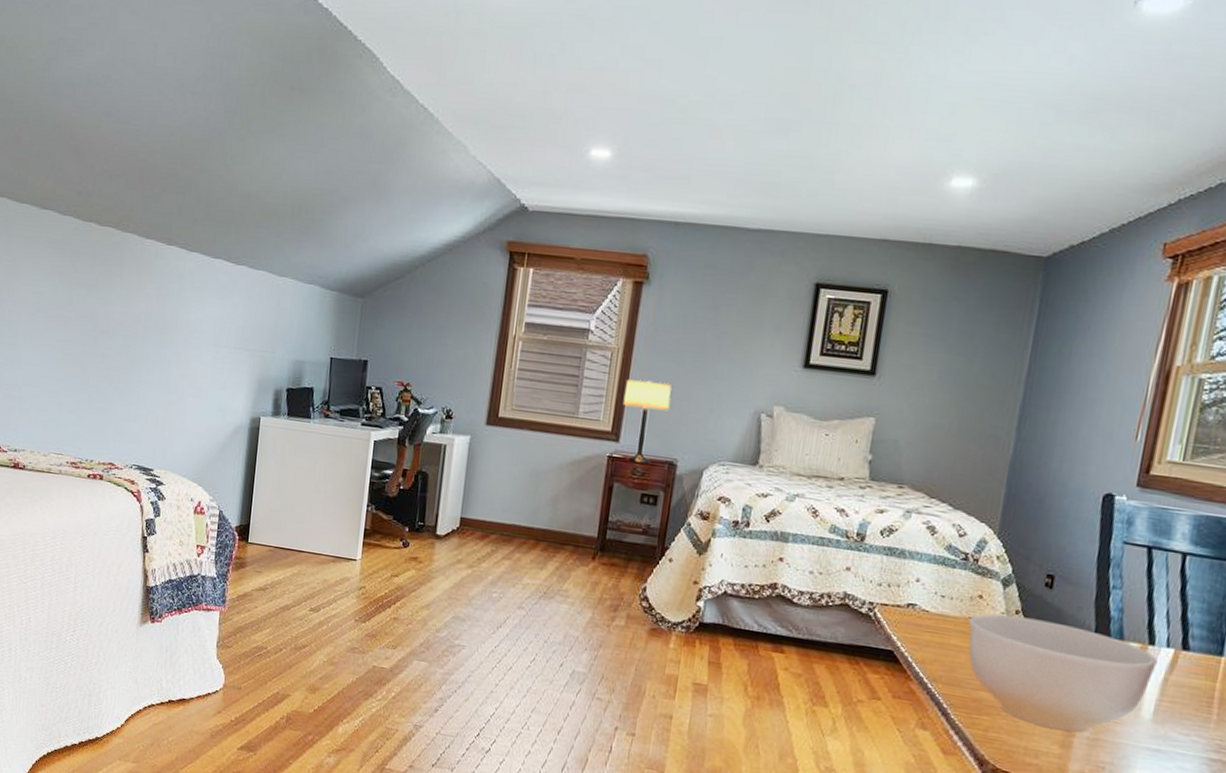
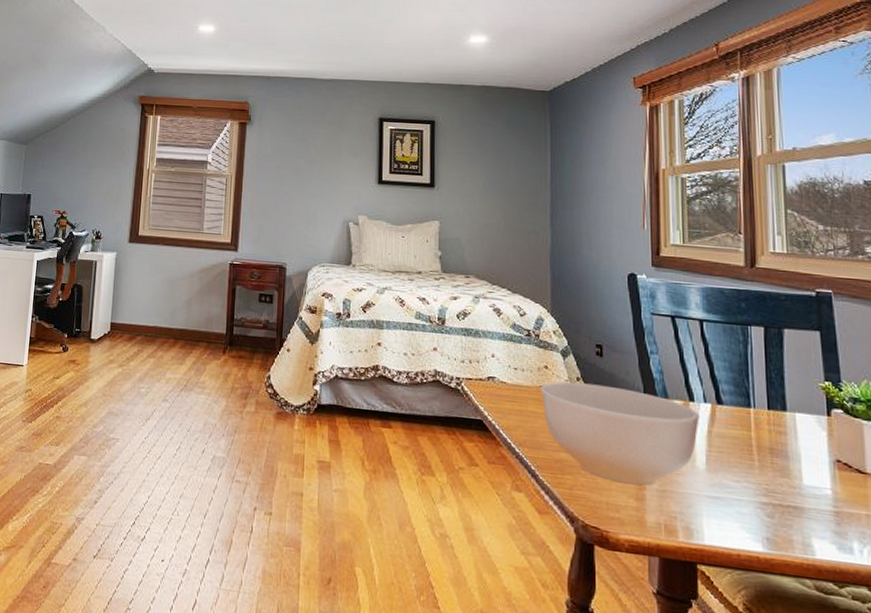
table lamp: present [623,379,672,465] -> none [238,199,276,269]

